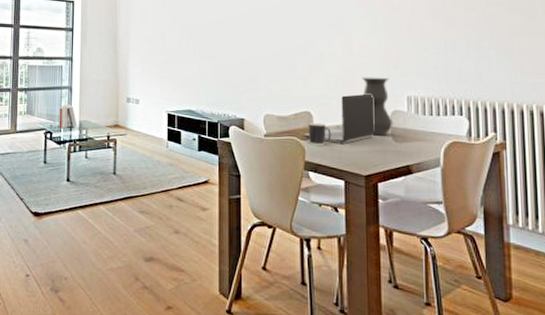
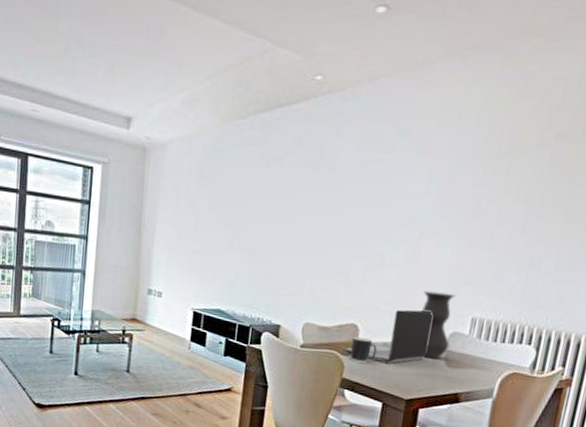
books: present [59,104,77,129] -> none [68,289,89,318]

